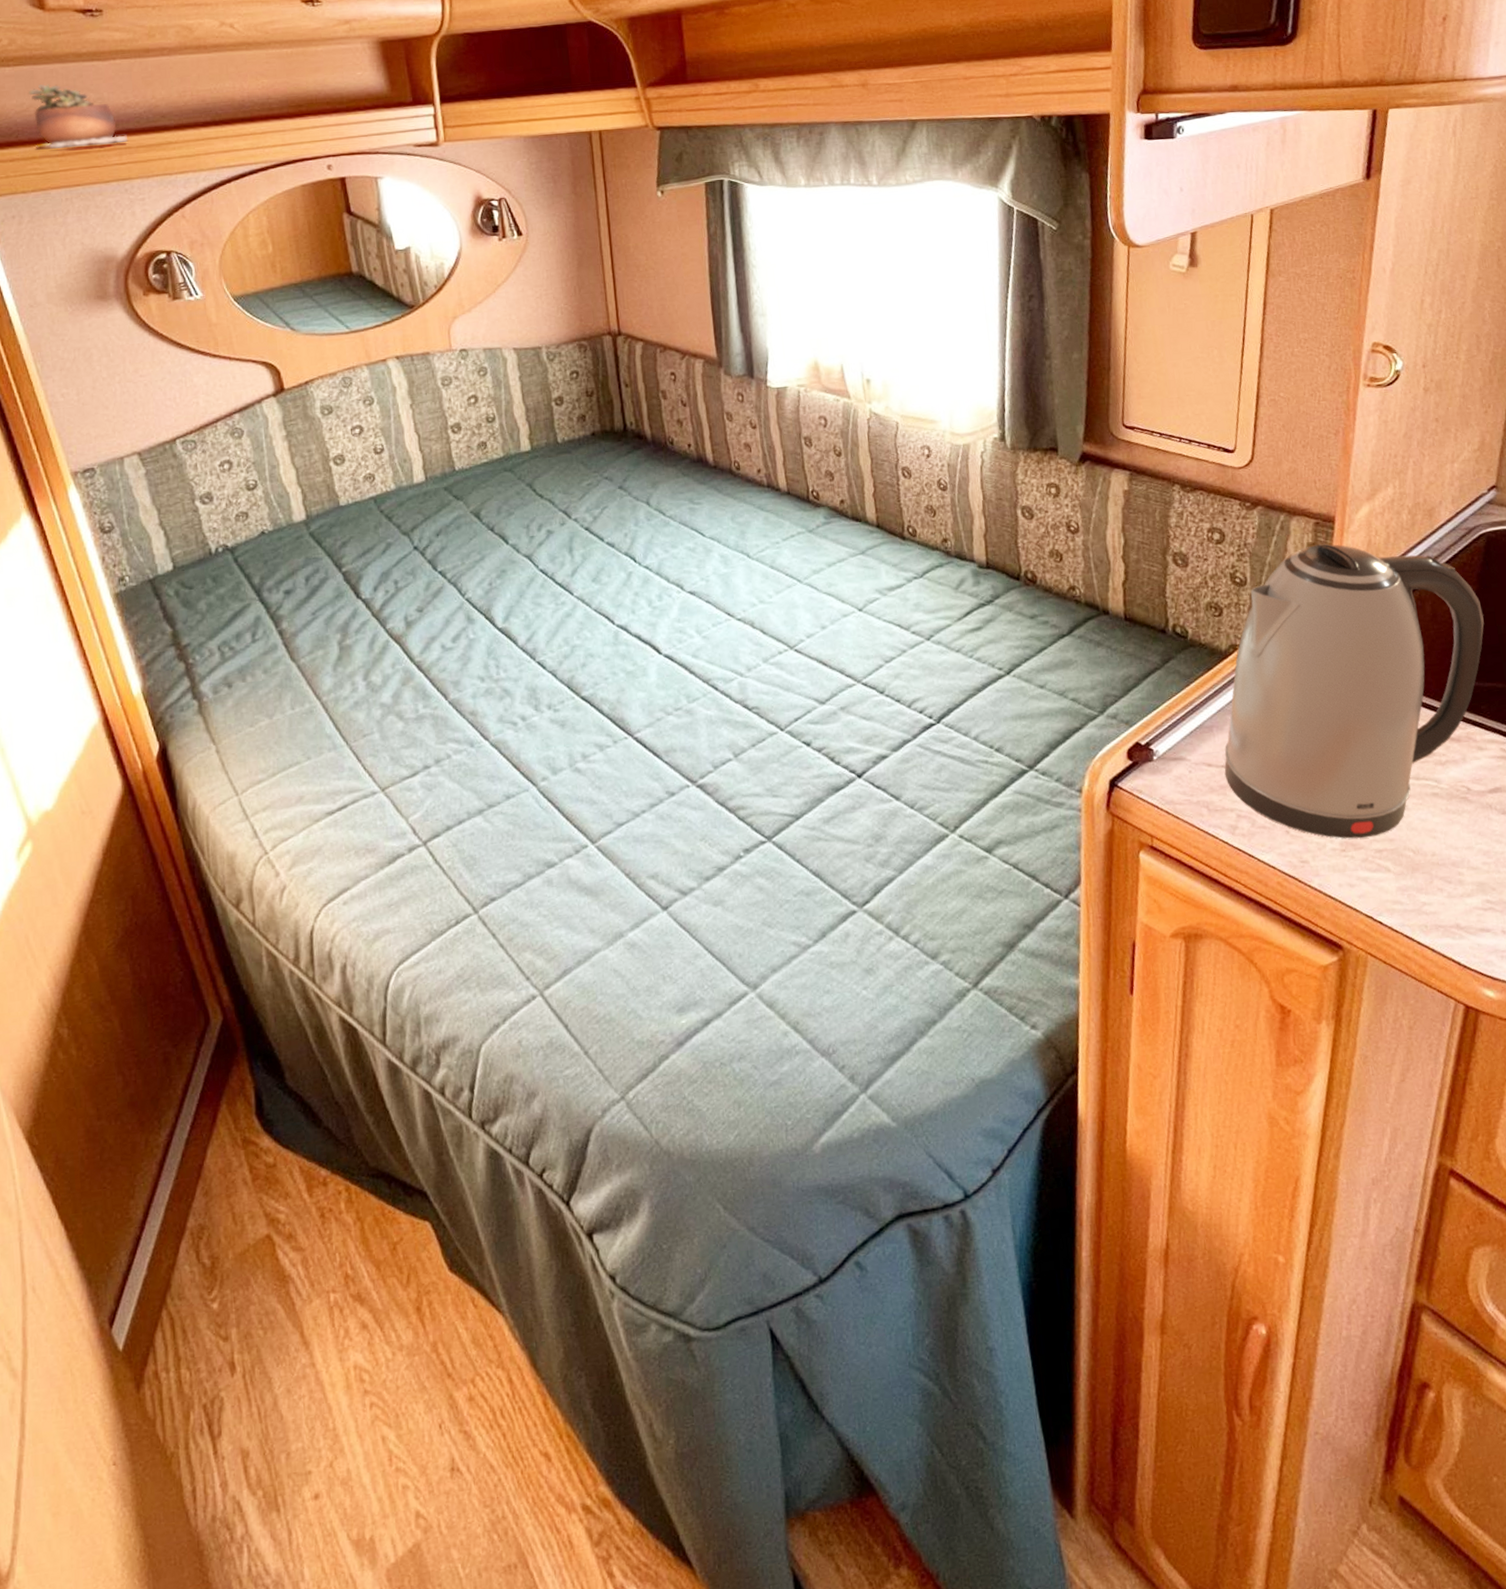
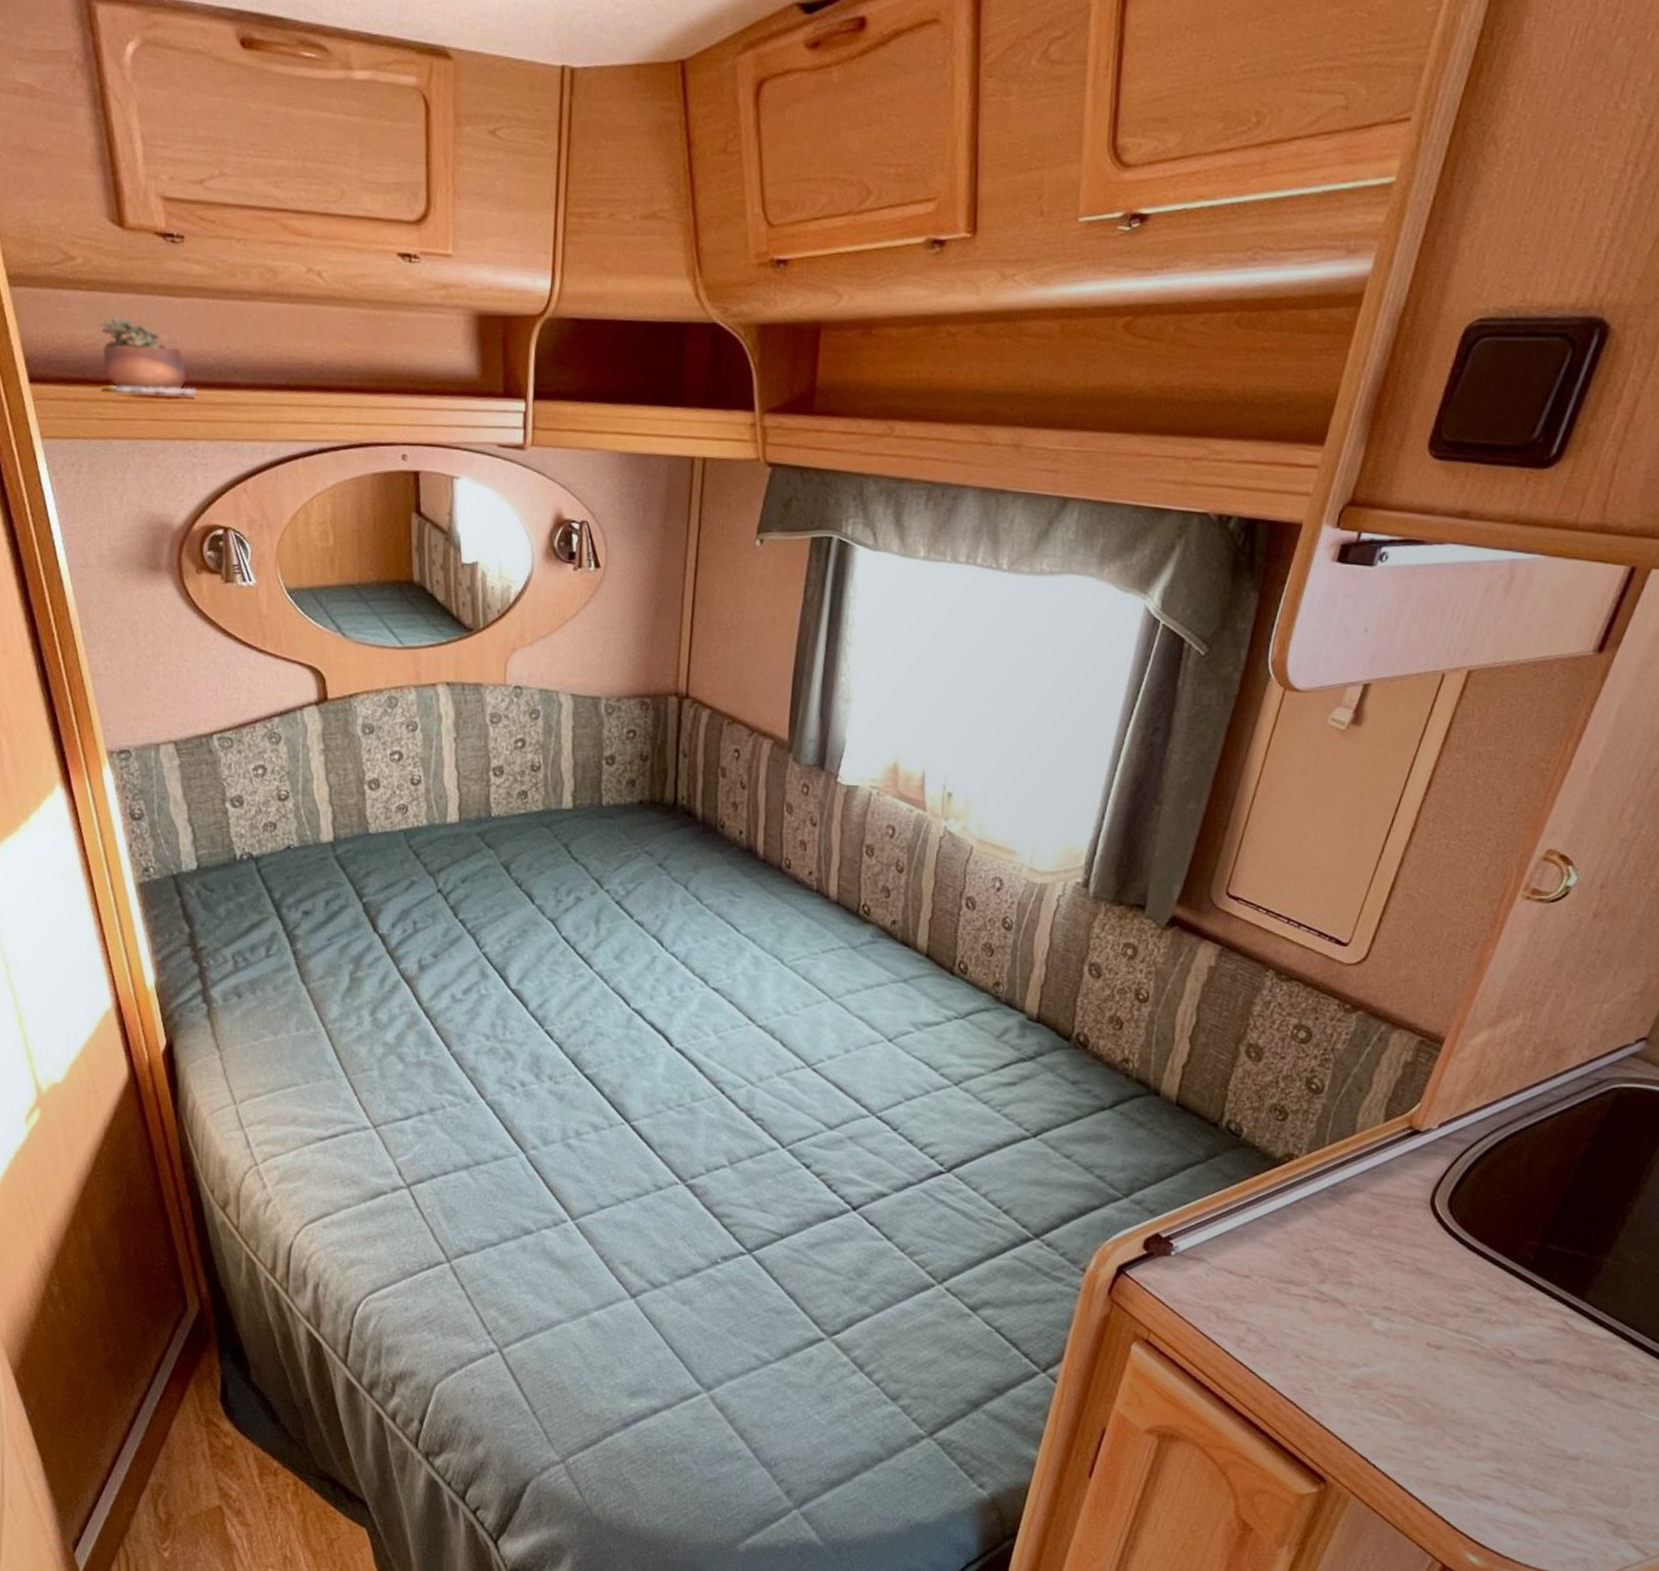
kettle: present [1224,544,1484,839] -> none [1244,1064,1588,1380]

